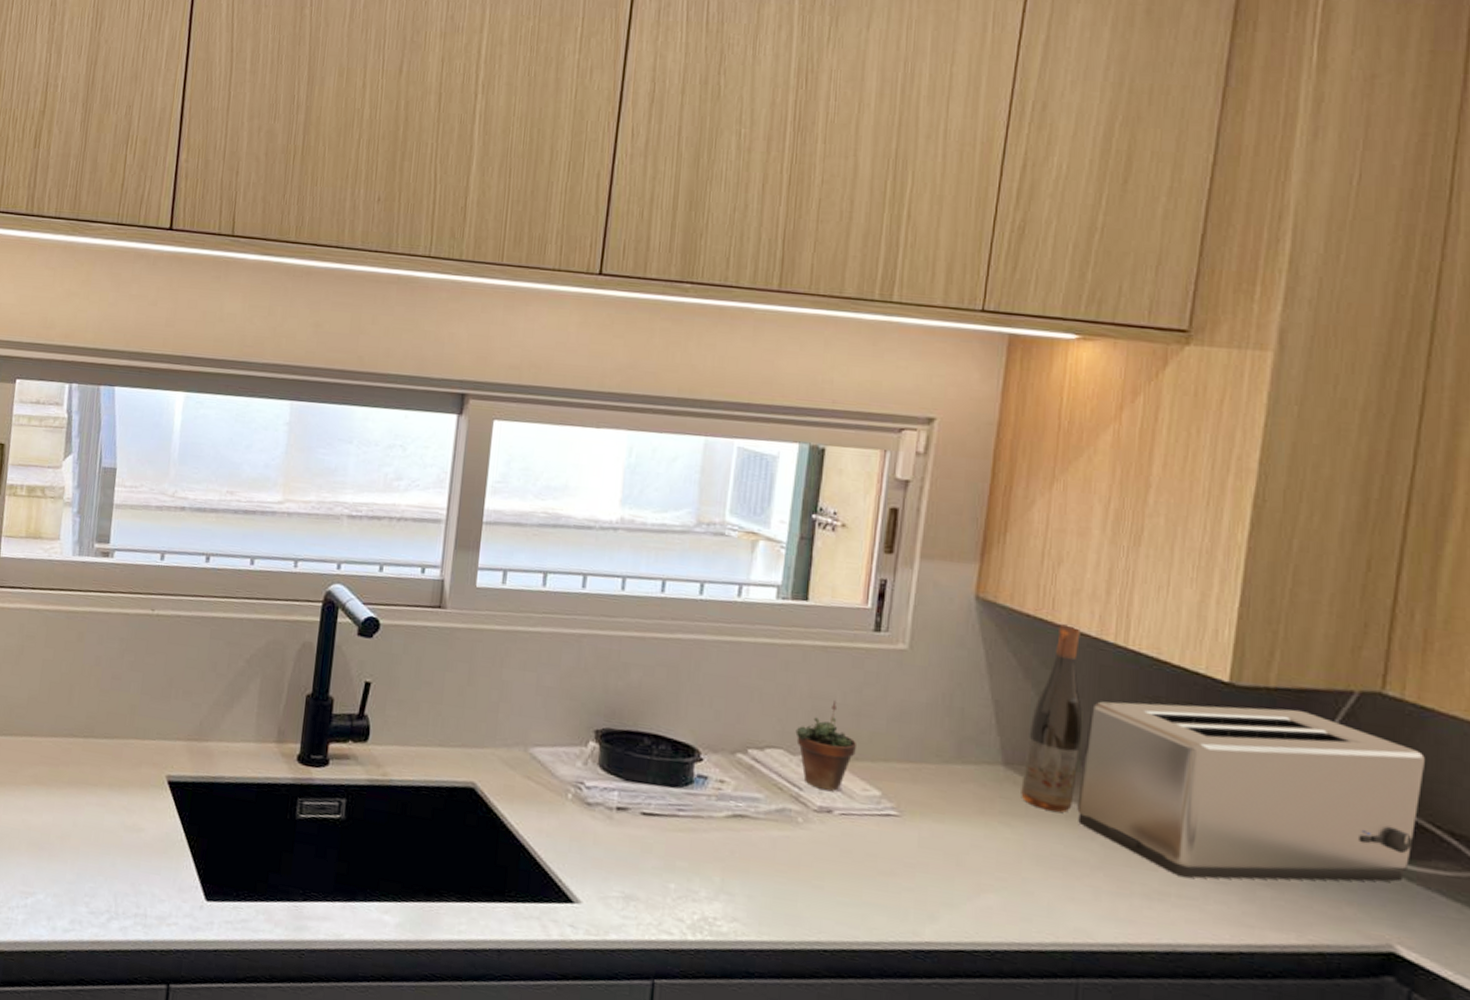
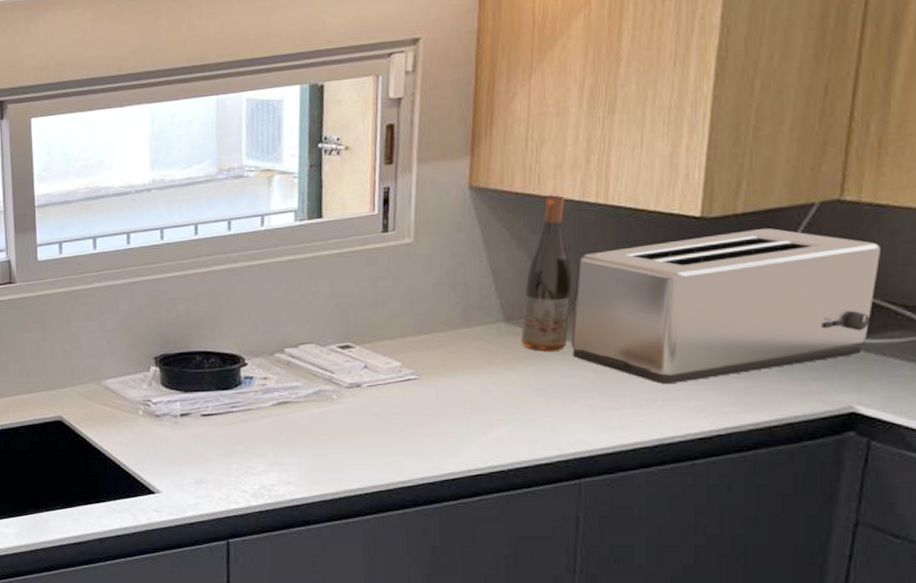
succulent plant: present [795,700,856,791] -> none [323,296,376,369]

